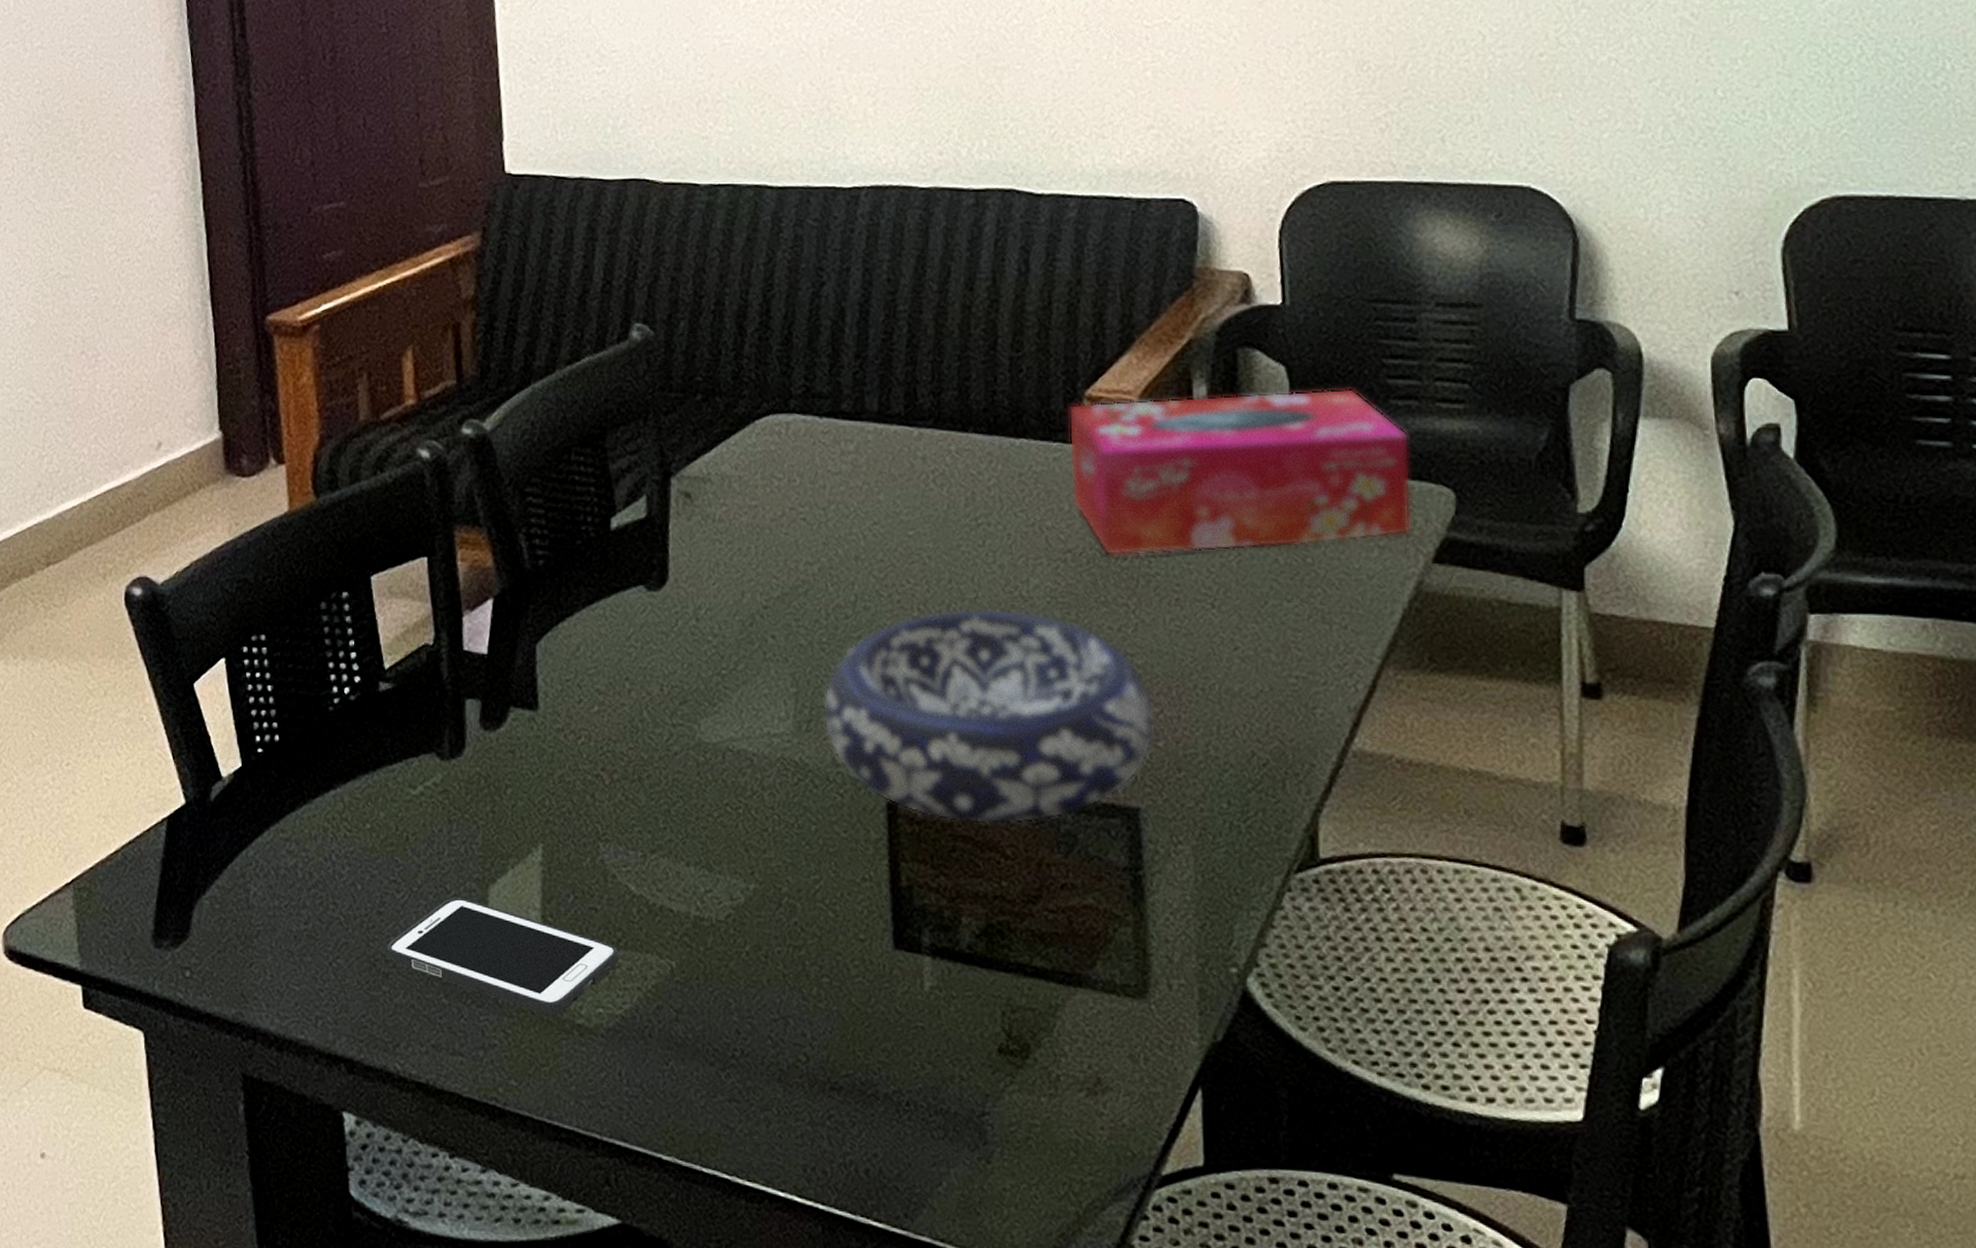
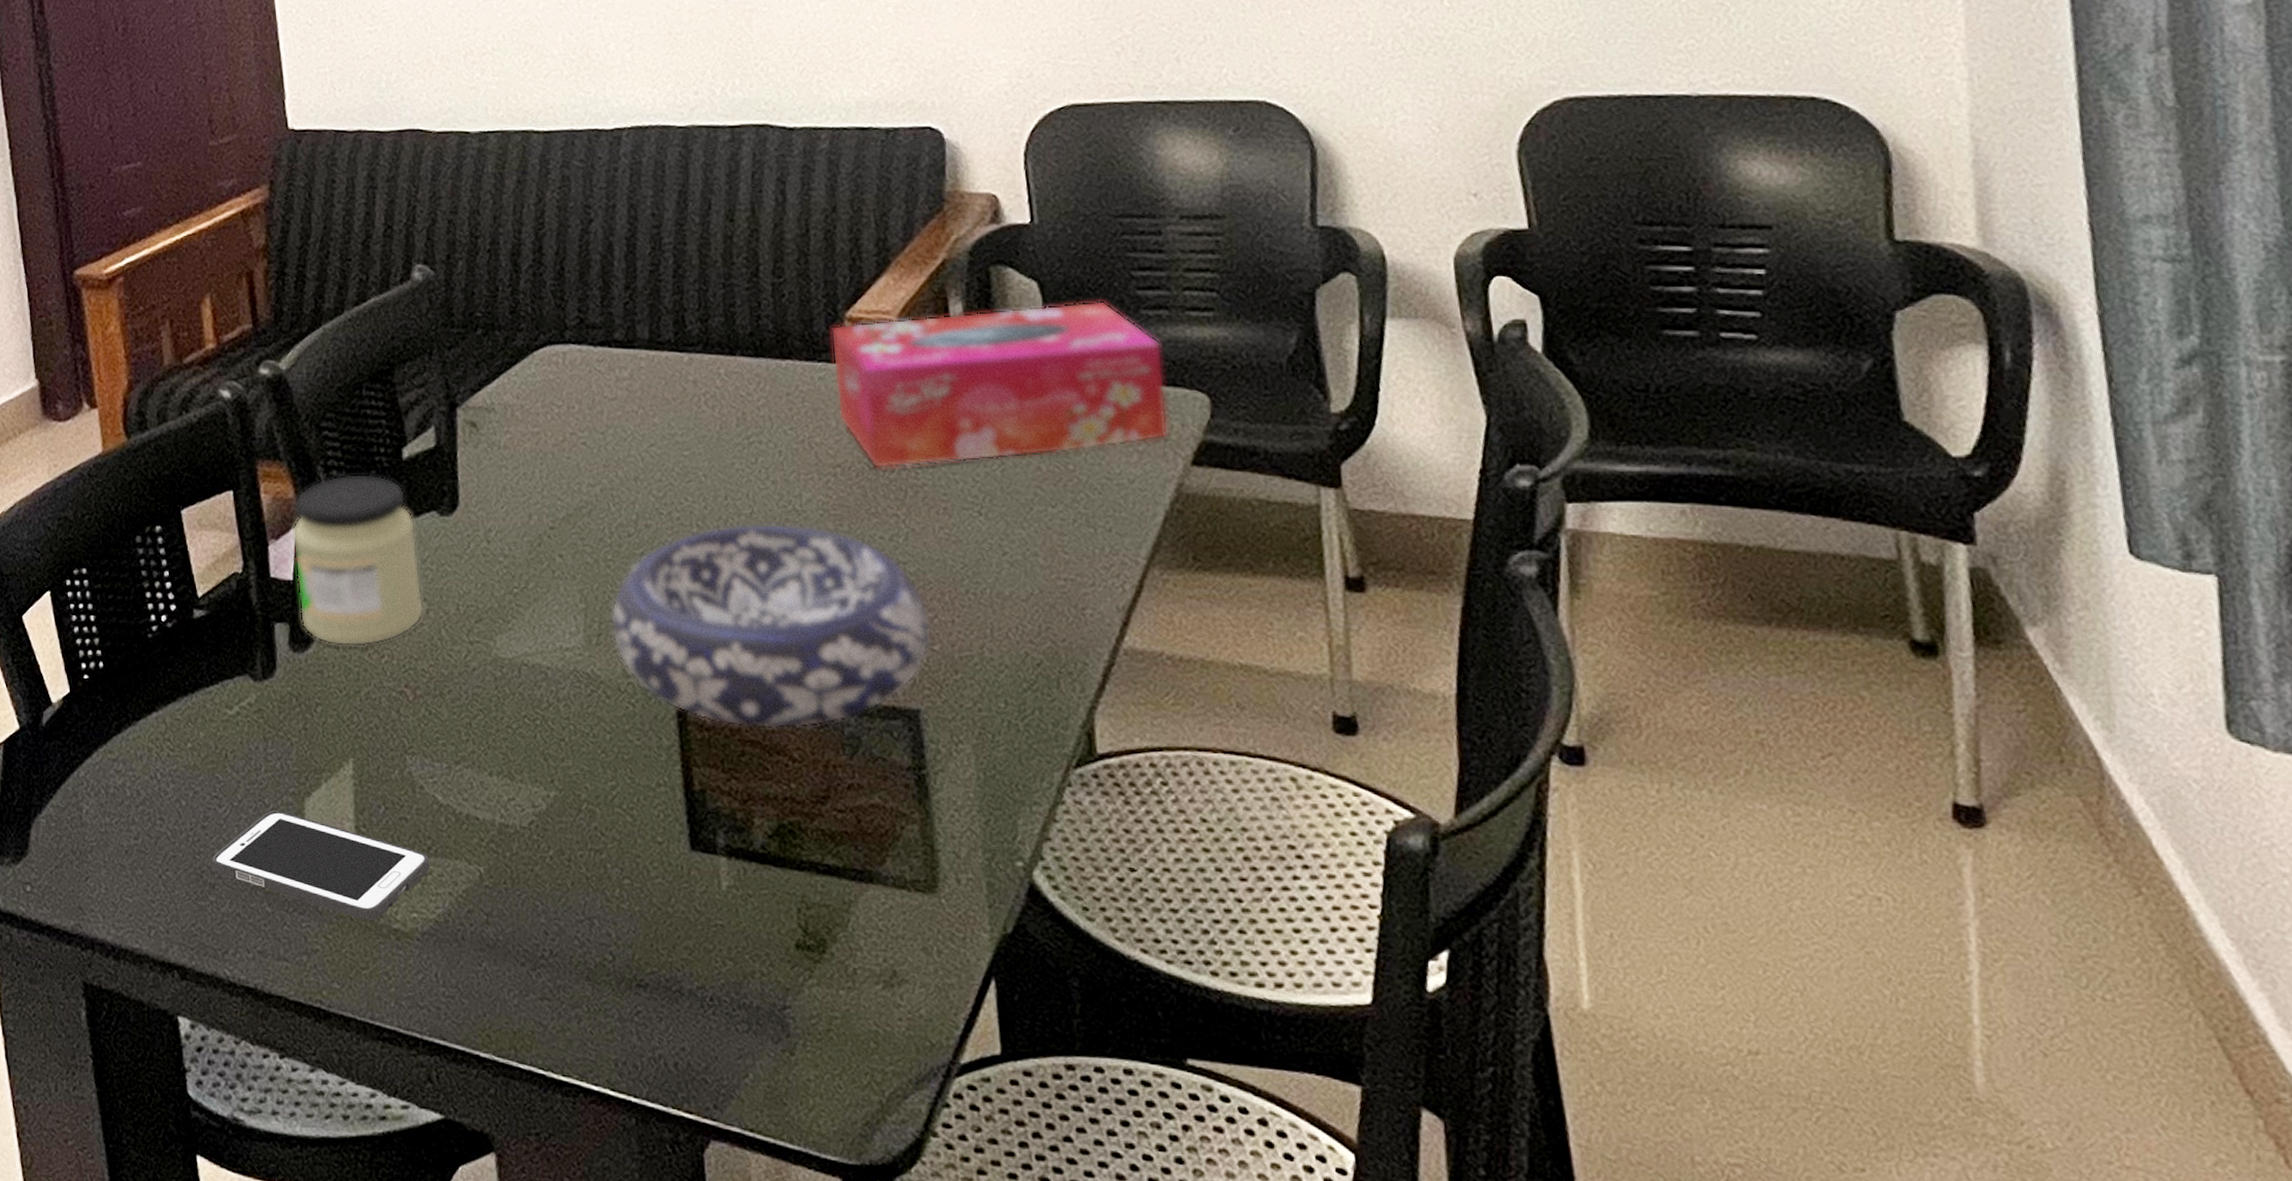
jar: none [487,543,626,726] -> present [291,473,424,646]

